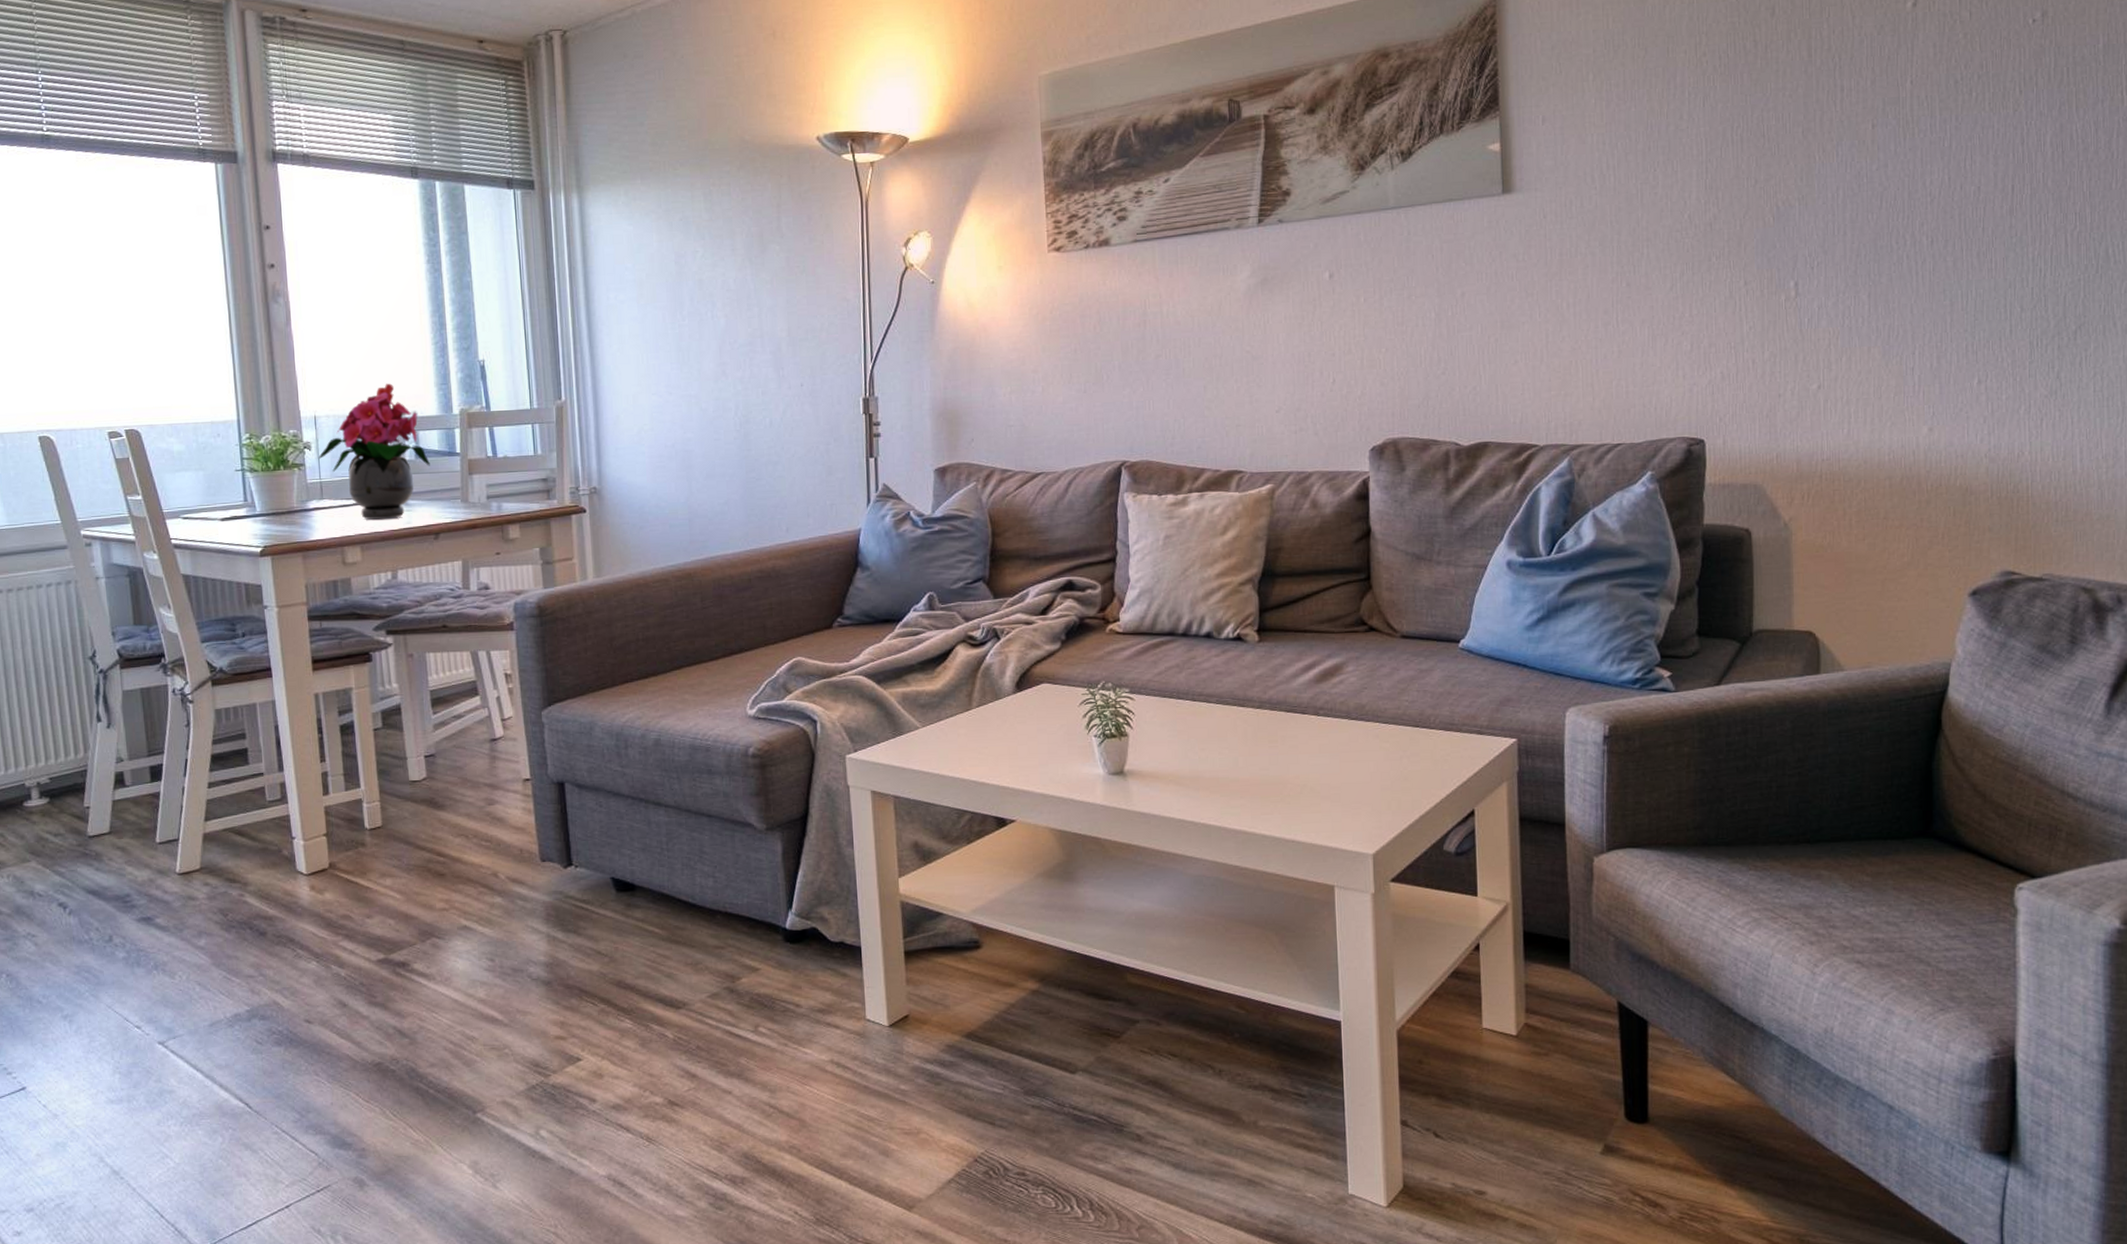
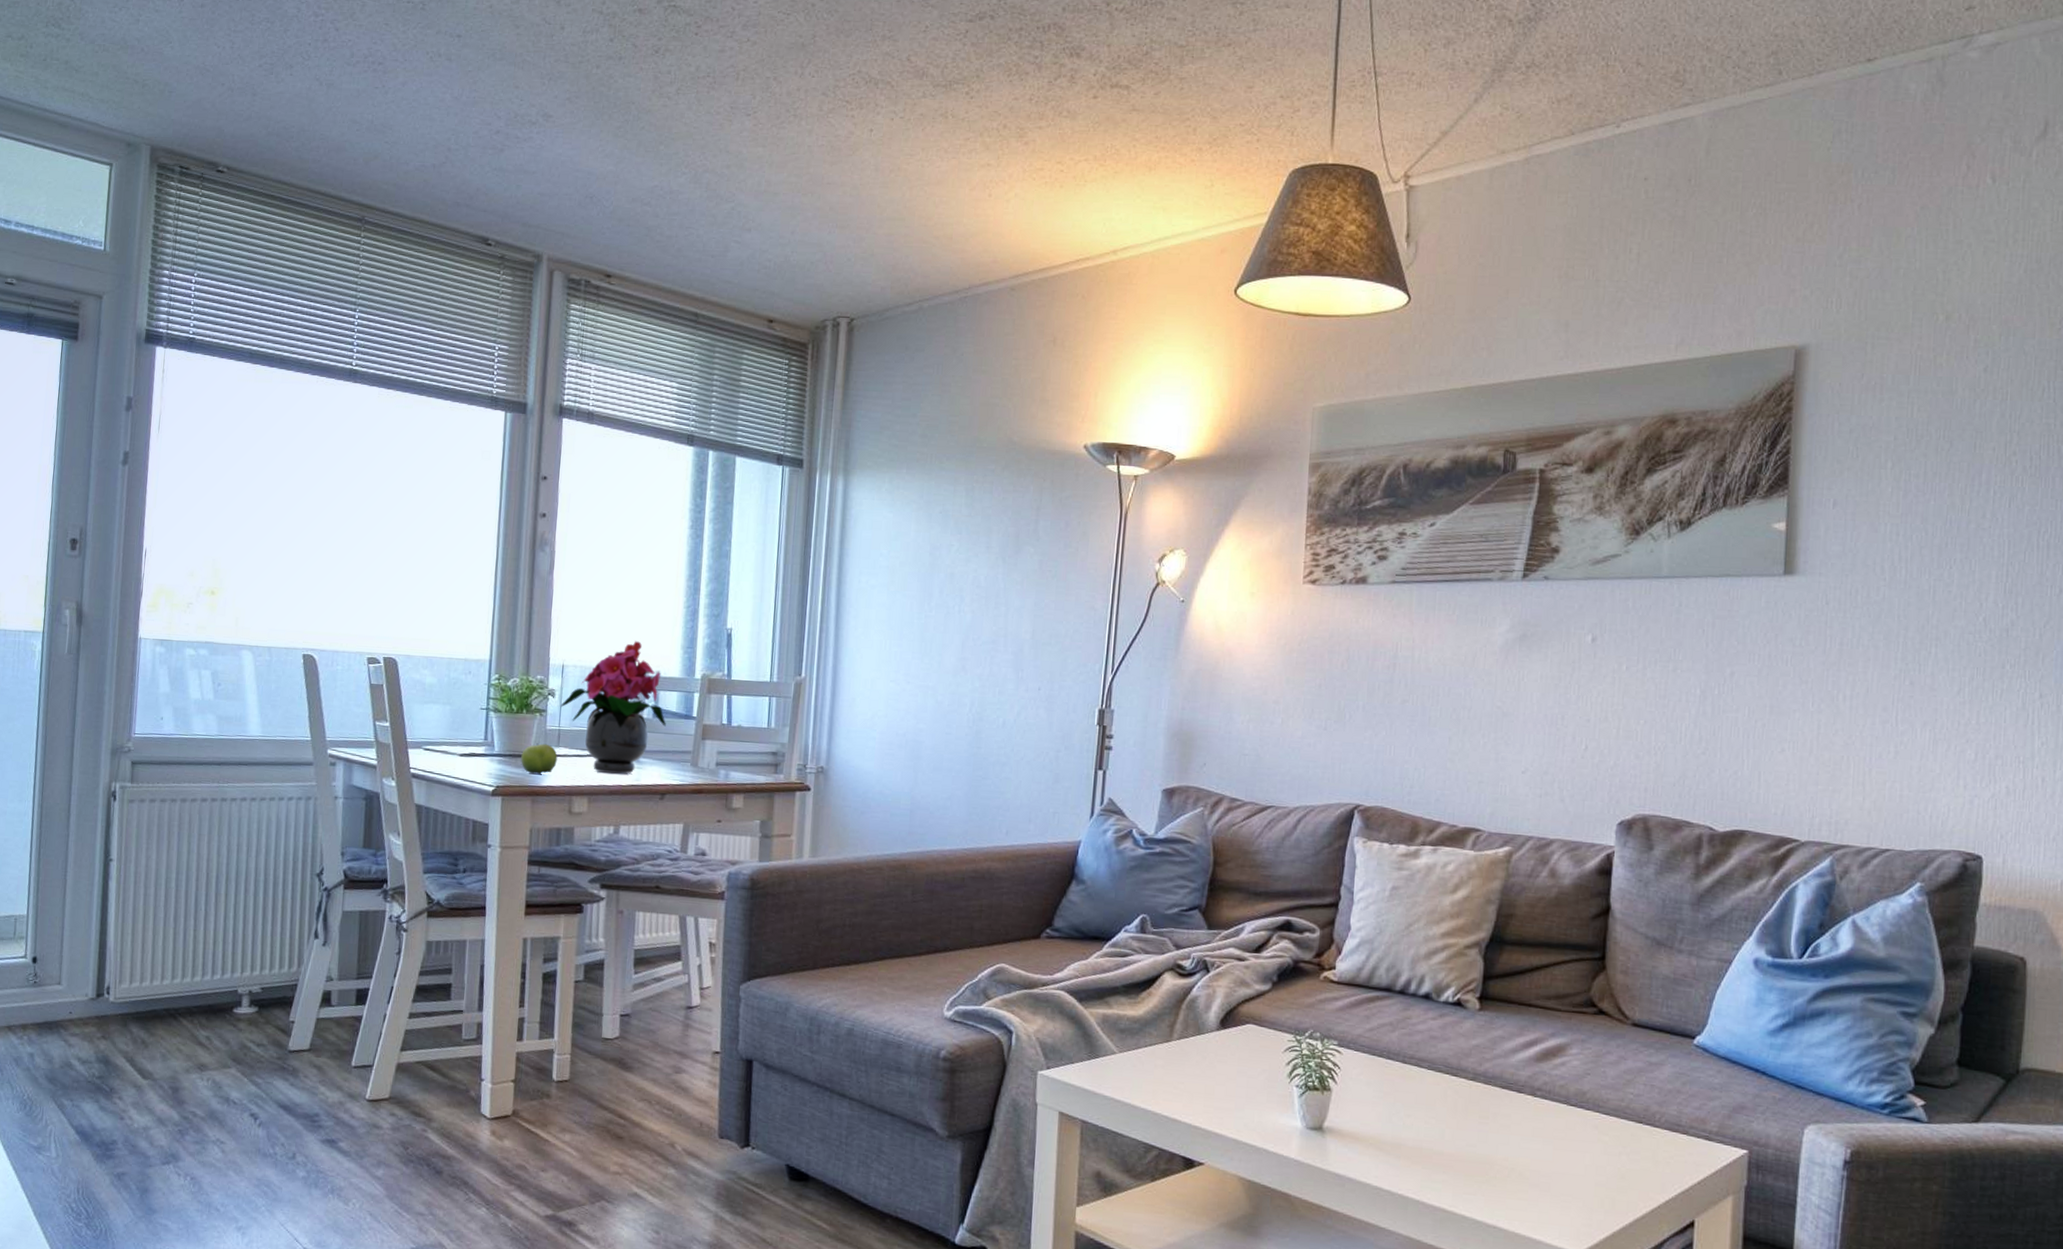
fruit: none [285,498,323,530] -> present [521,743,558,775]

